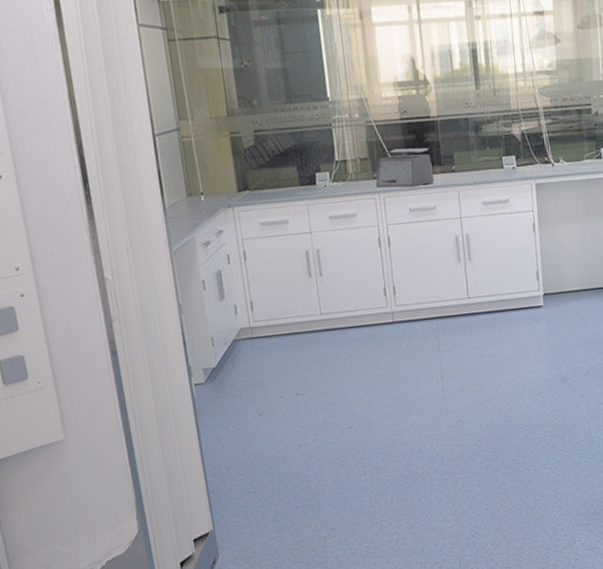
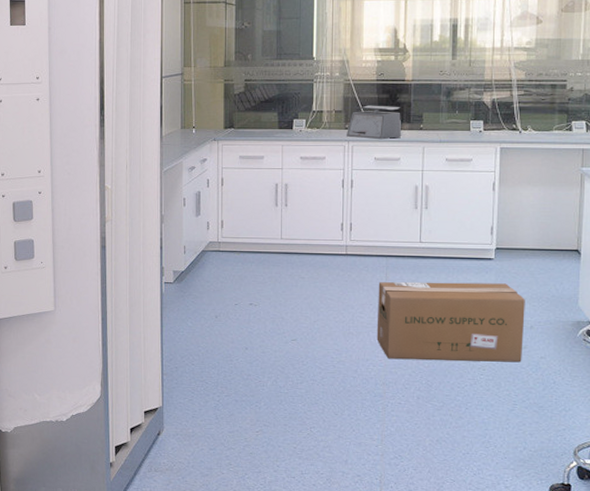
box: none [431,331,582,432] -> present [376,281,525,363]

